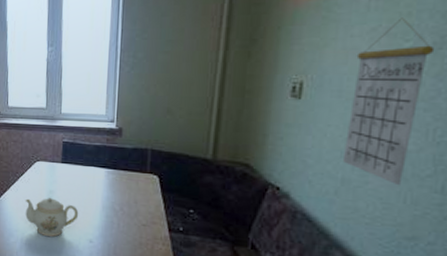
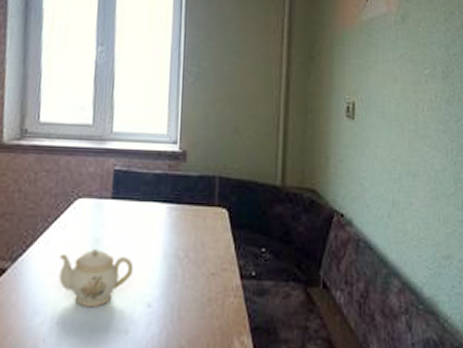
calendar: present [342,17,435,186] -> none [391,47,444,205]

